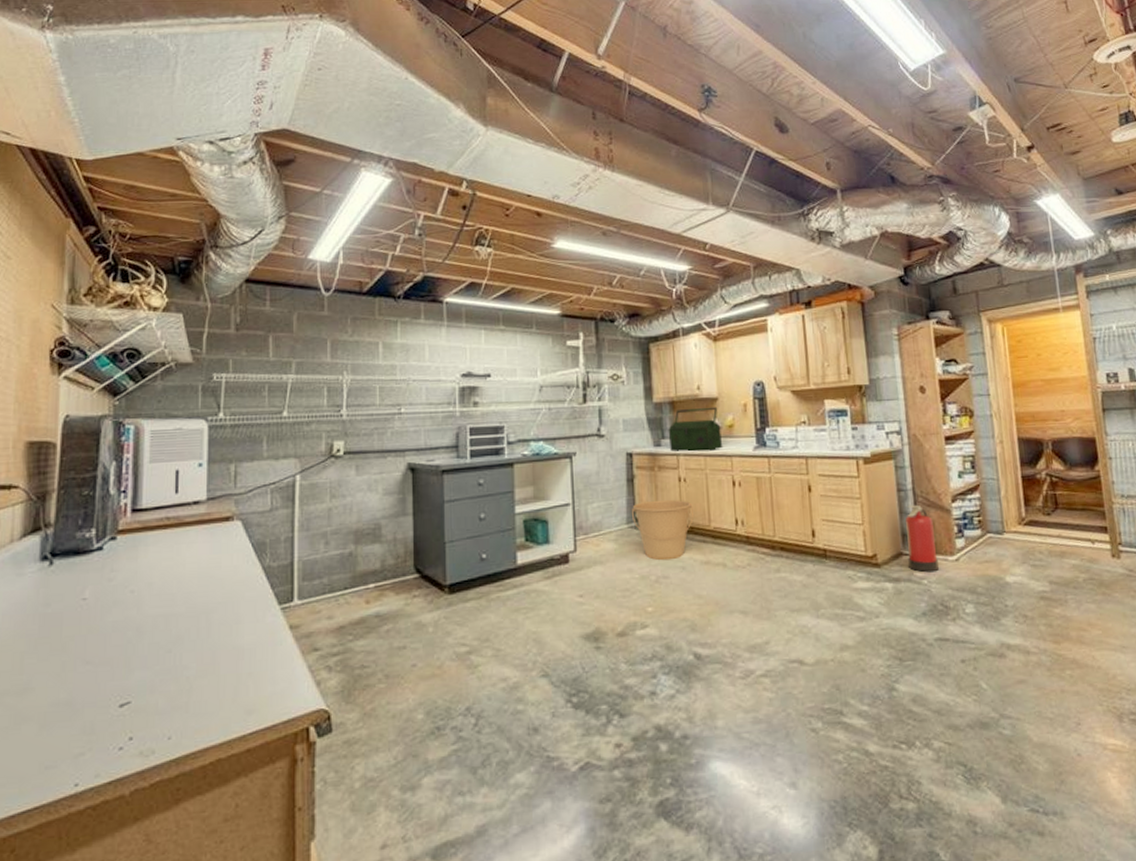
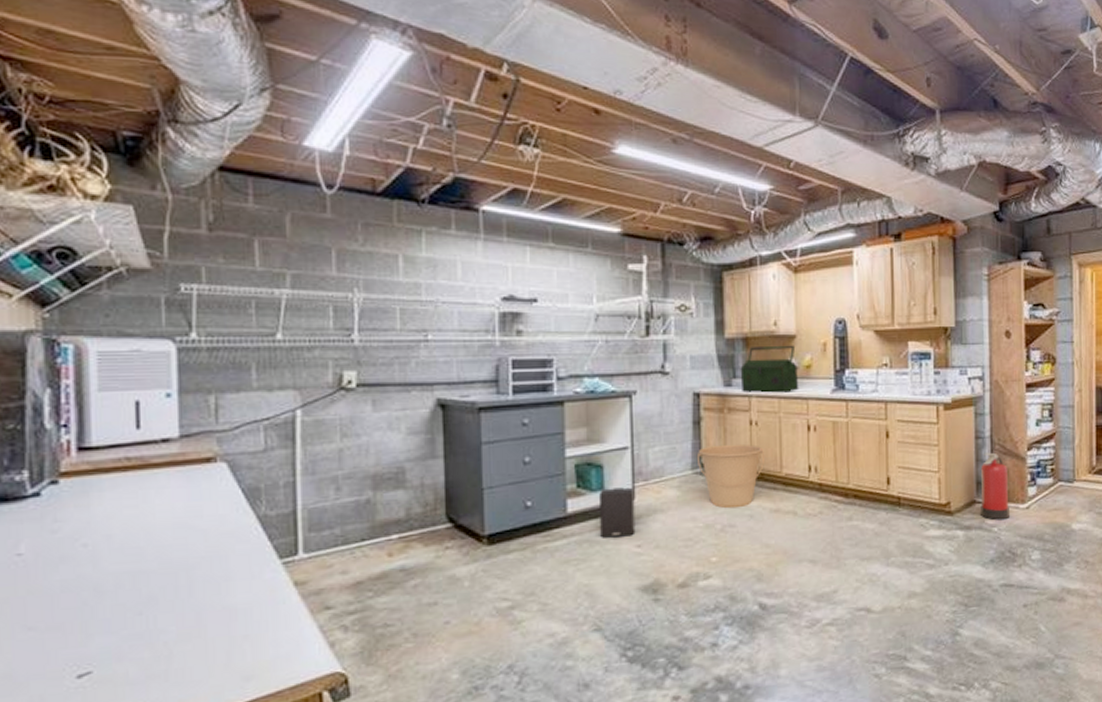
pedal bin: none [545,540,578,588] -> present [599,487,635,538]

